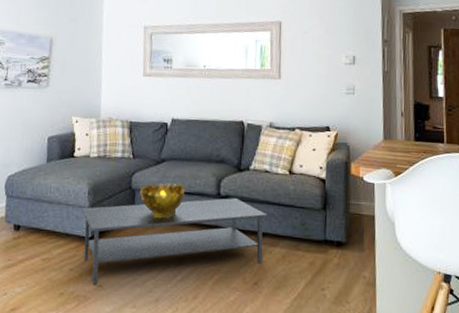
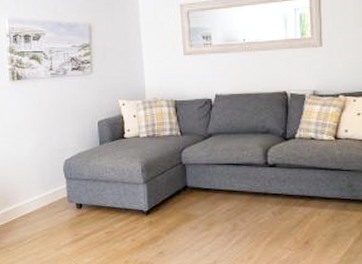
coffee table: present [81,198,267,284] -> none [137,166,315,251]
decorative bowl: present [140,182,185,218] -> none [191,155,233,188]

